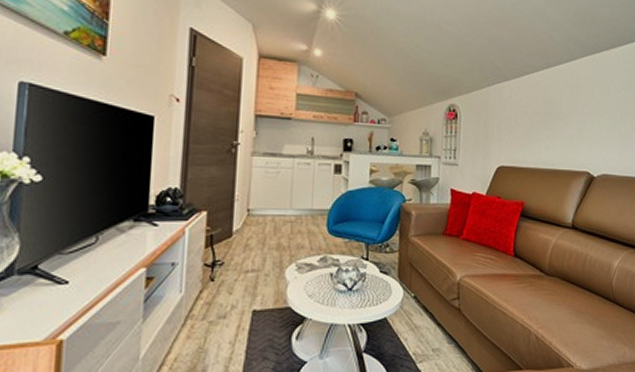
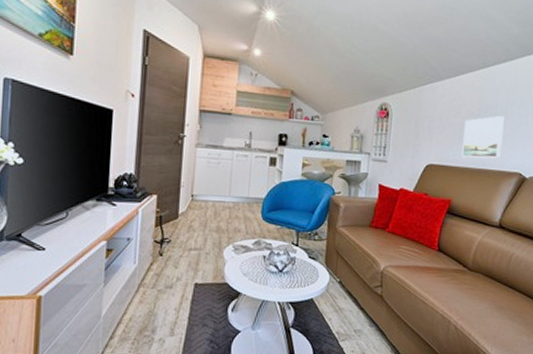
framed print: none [532,114,570,159] -> present [462,115,505,159]

